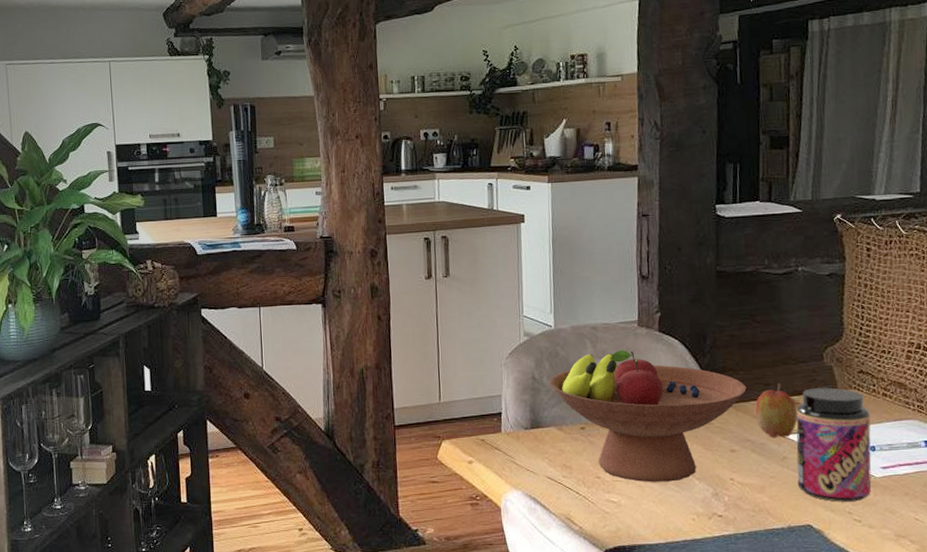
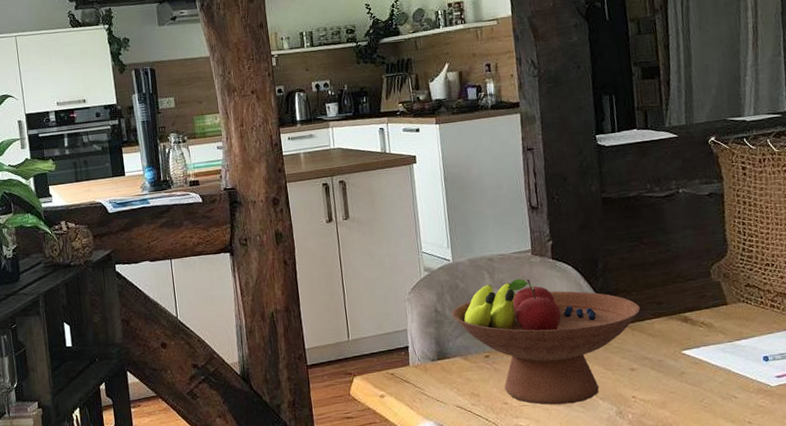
apple: present [754,384,798,438] -> none [649,302,692,355]
jar: present [796,388,872,502] -> none [689,302,768,413]

